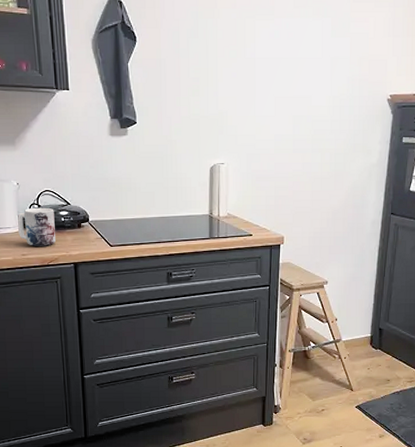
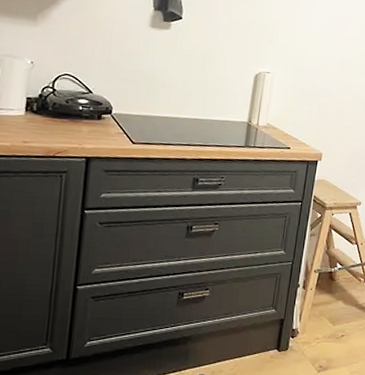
mug: present [17,207,56,246] -> none [23,91,72,135]

